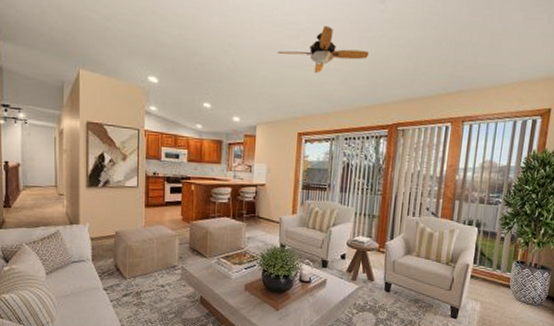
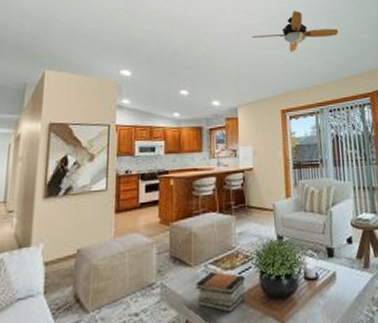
book stack: none [209,264,250,296] -> present [195,272,246,313]

